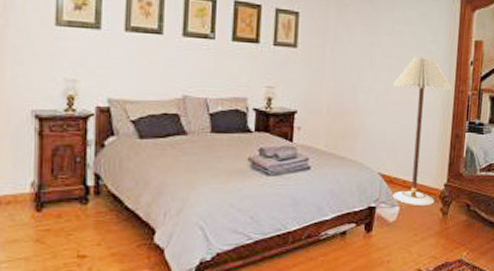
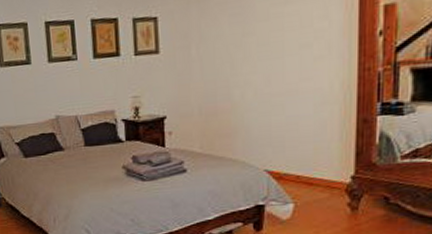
floor lamp: present [392,57,452,205] -> none [274,36,354,201]

